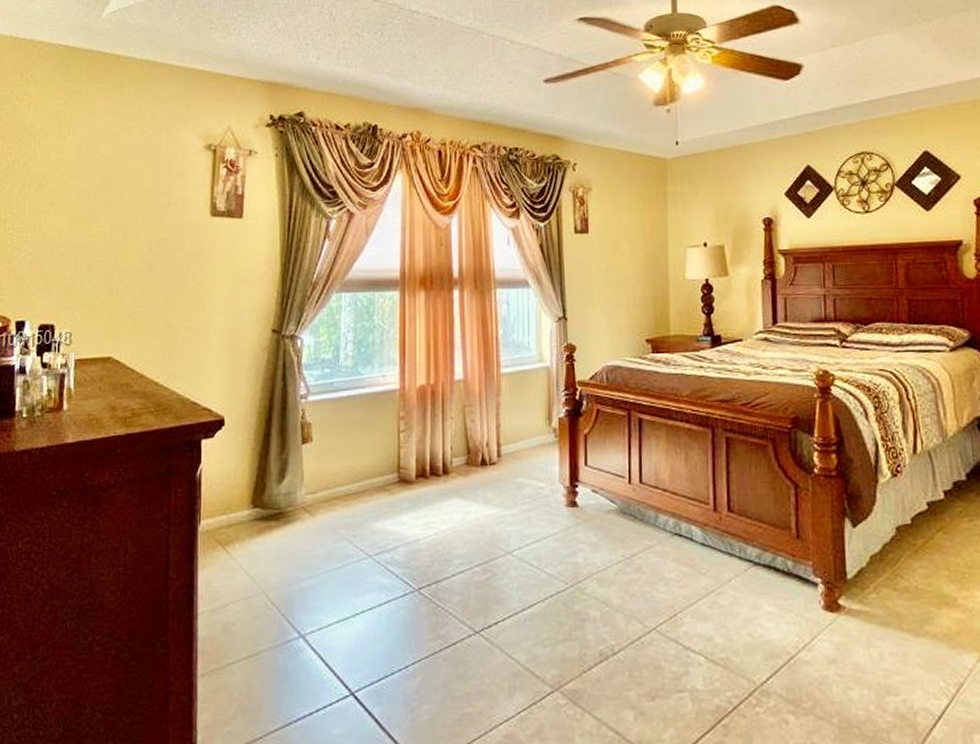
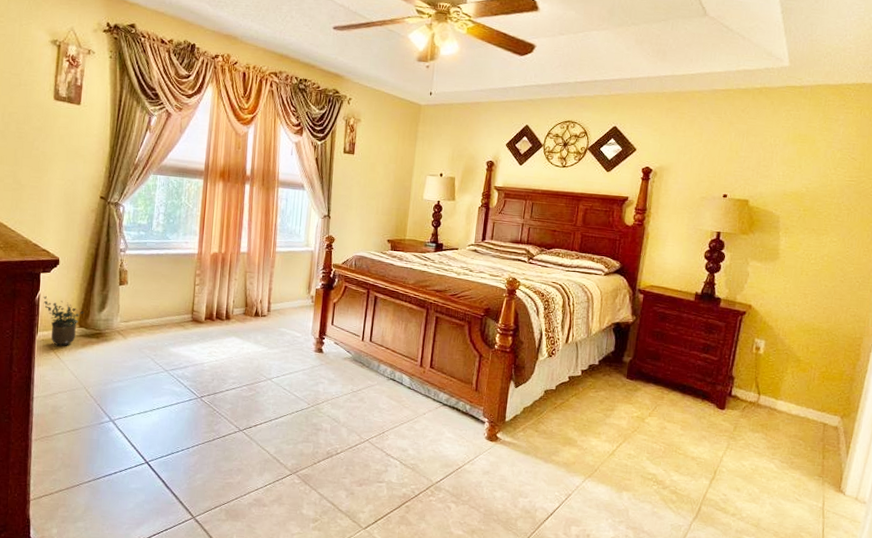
potted plant: none [206,470,259,536] -> present [43,296,85,346]

